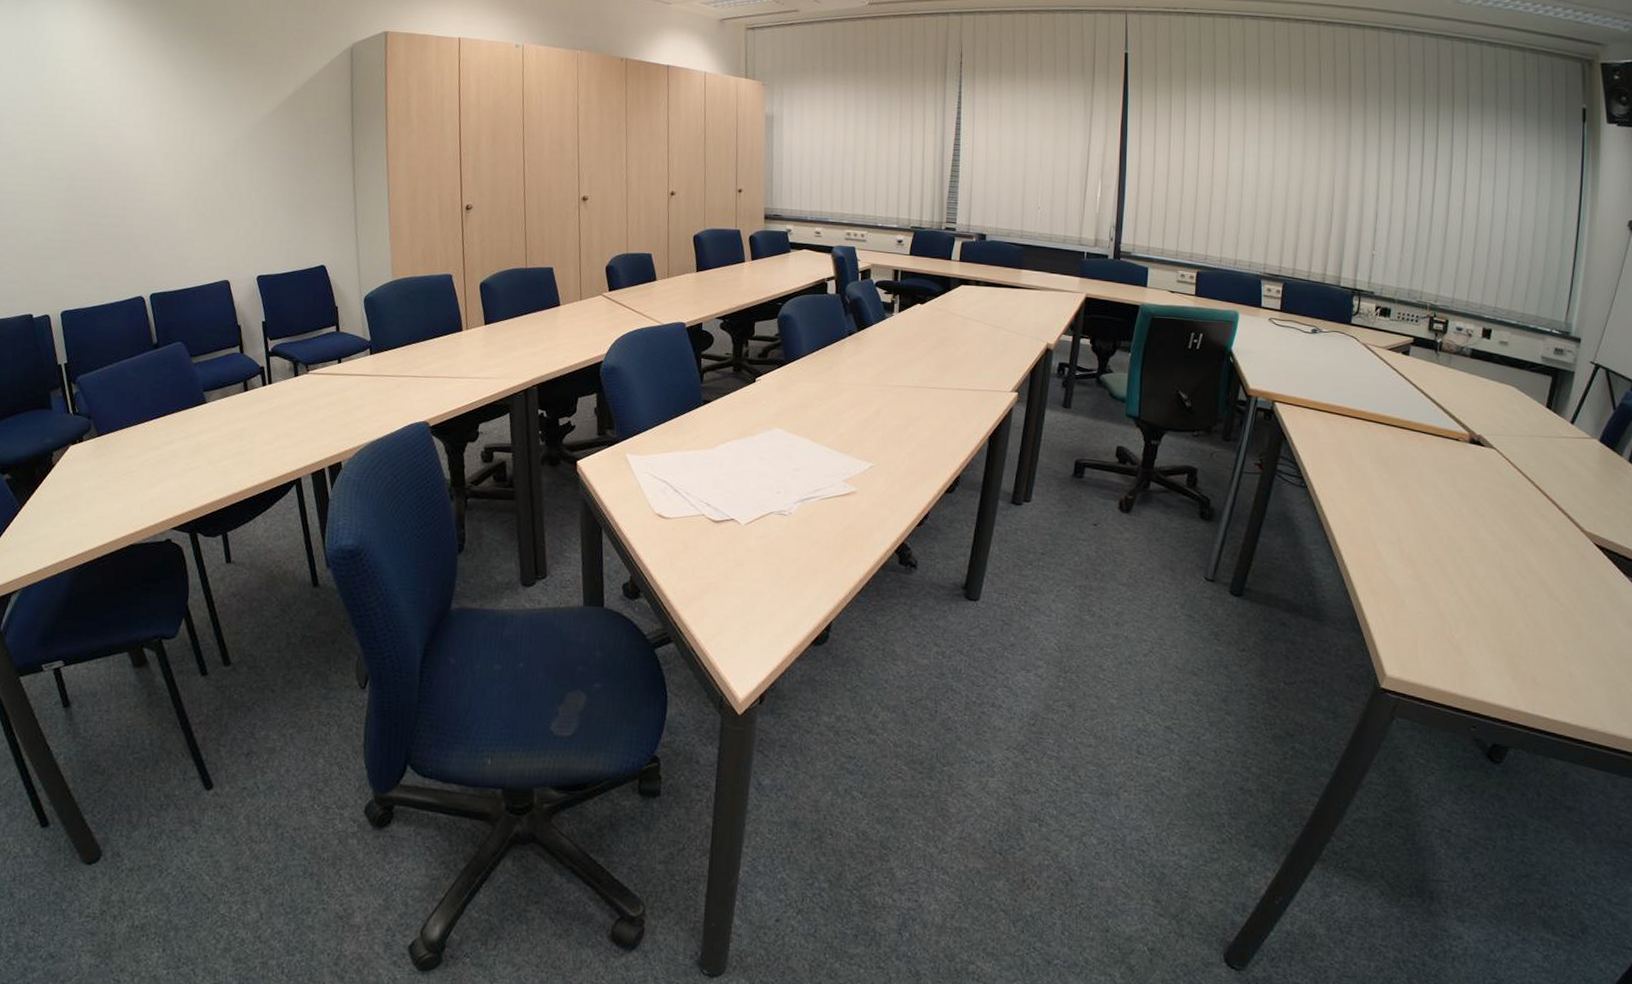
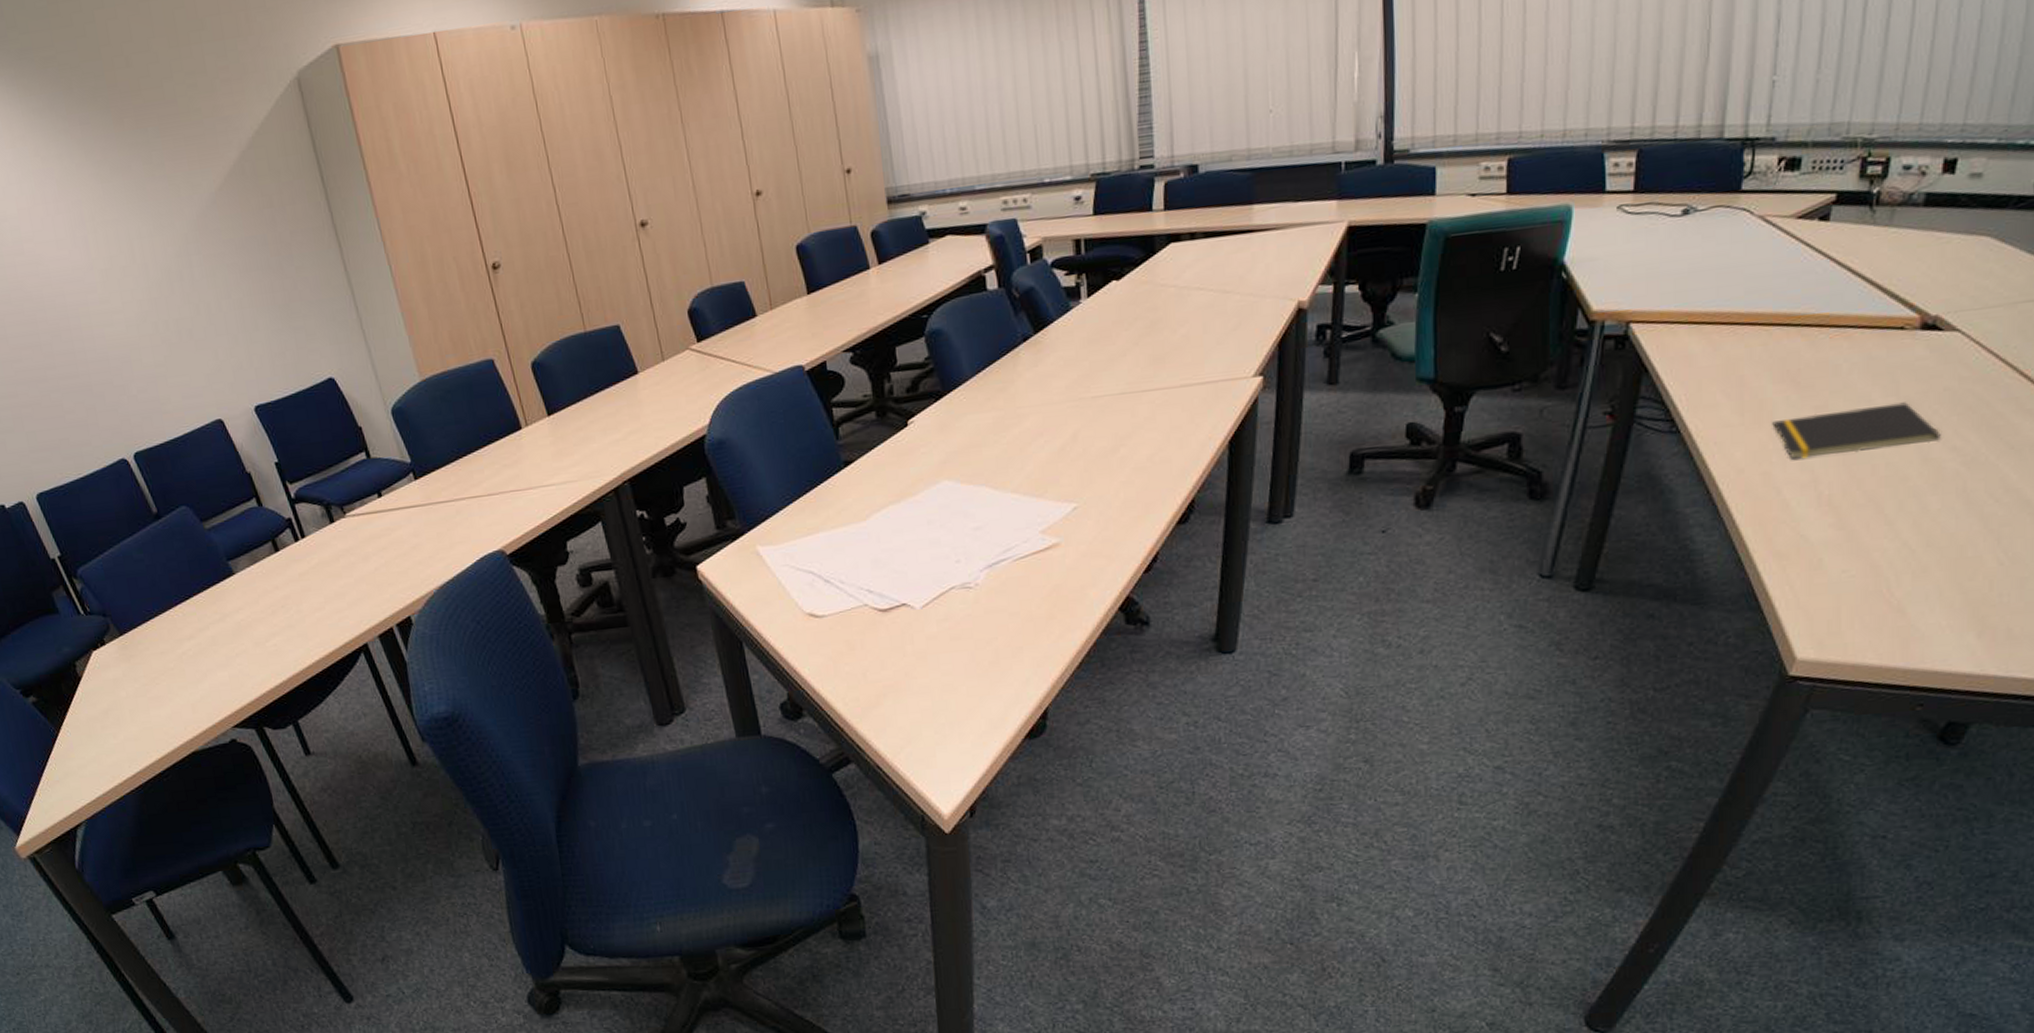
notepad: none [1370,490,1484,527] -> present [1772,402,1941,459]

